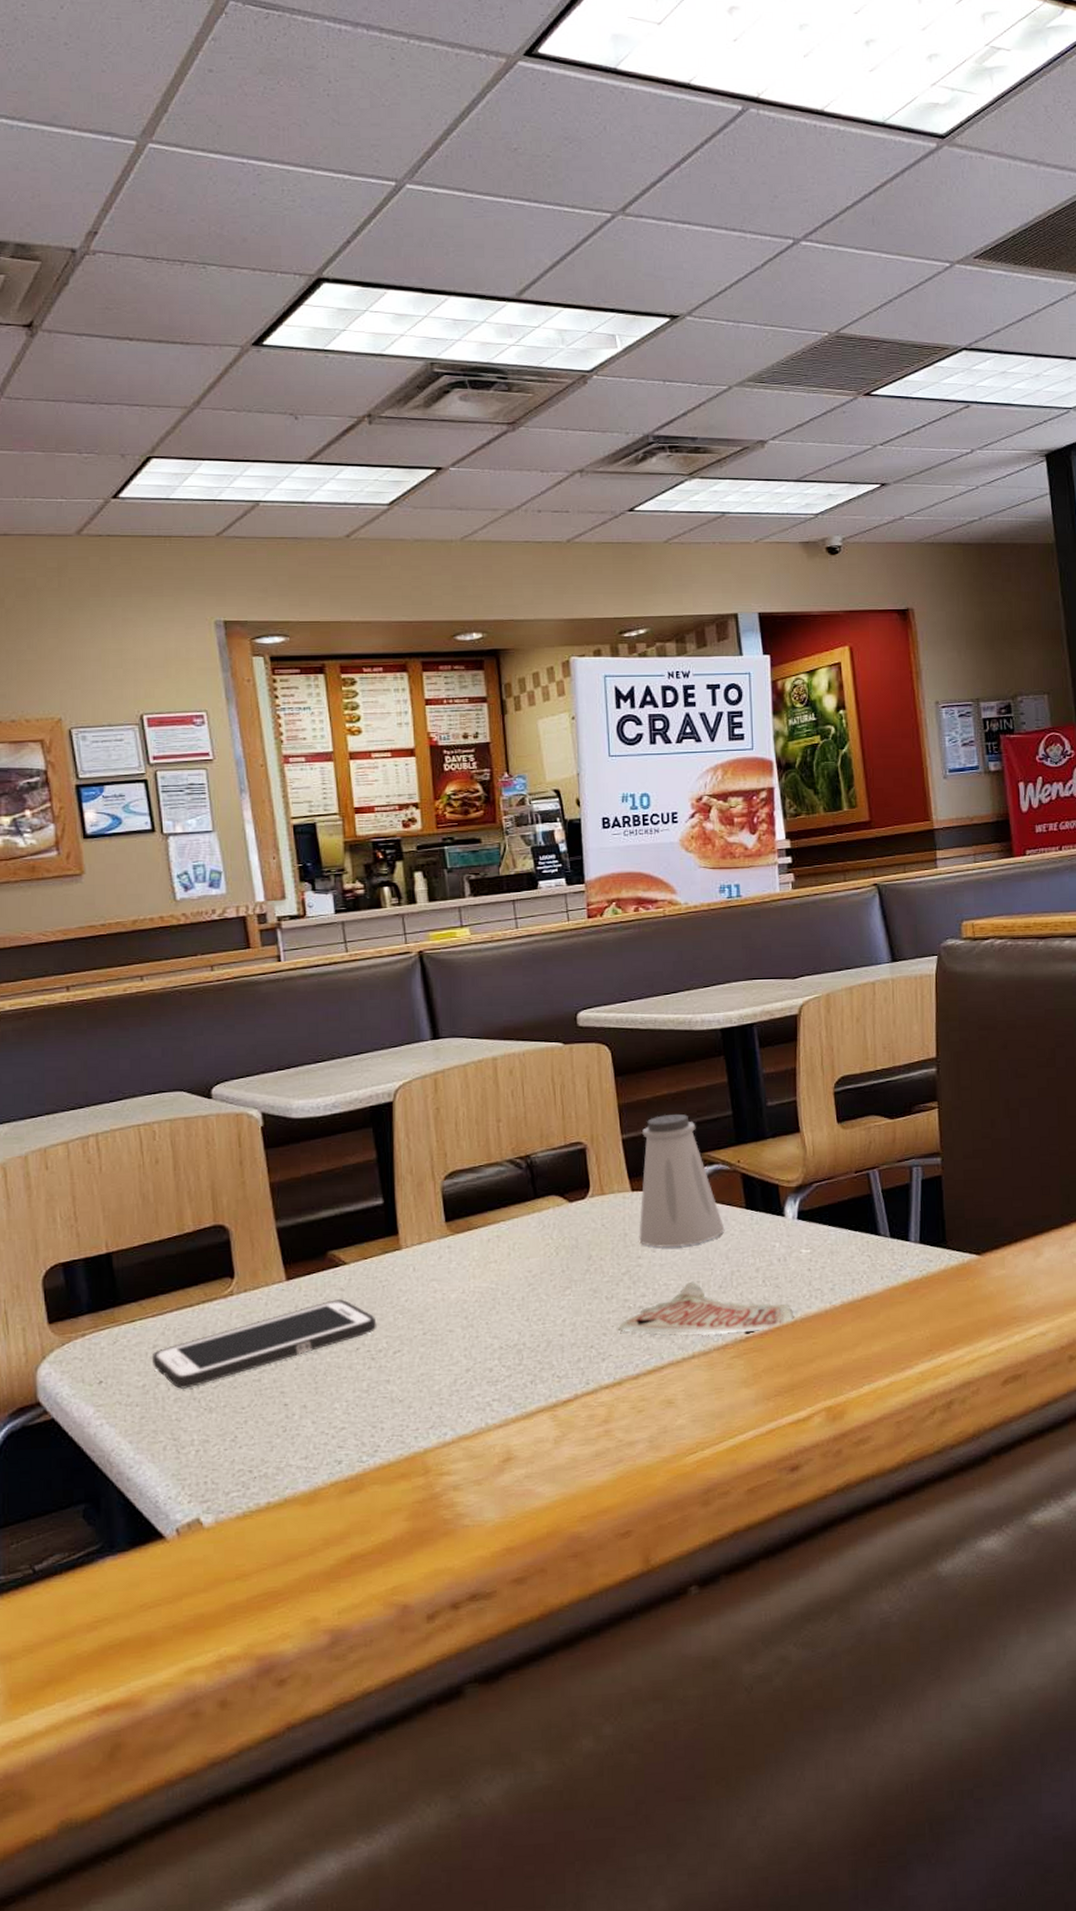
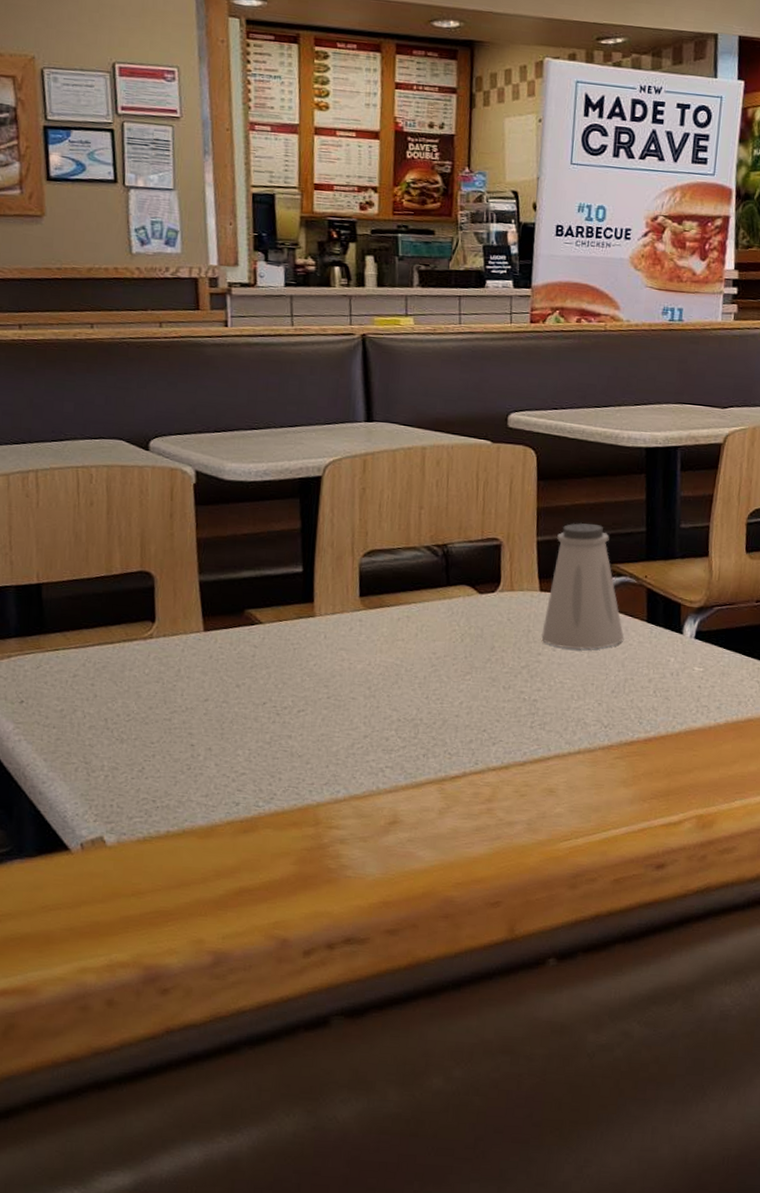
cell phone: present [151,1299,377,1389] -> none [71,655,285,718]
paper cup: present [619,1281,794,1336] -> none [512,683,679,738]

